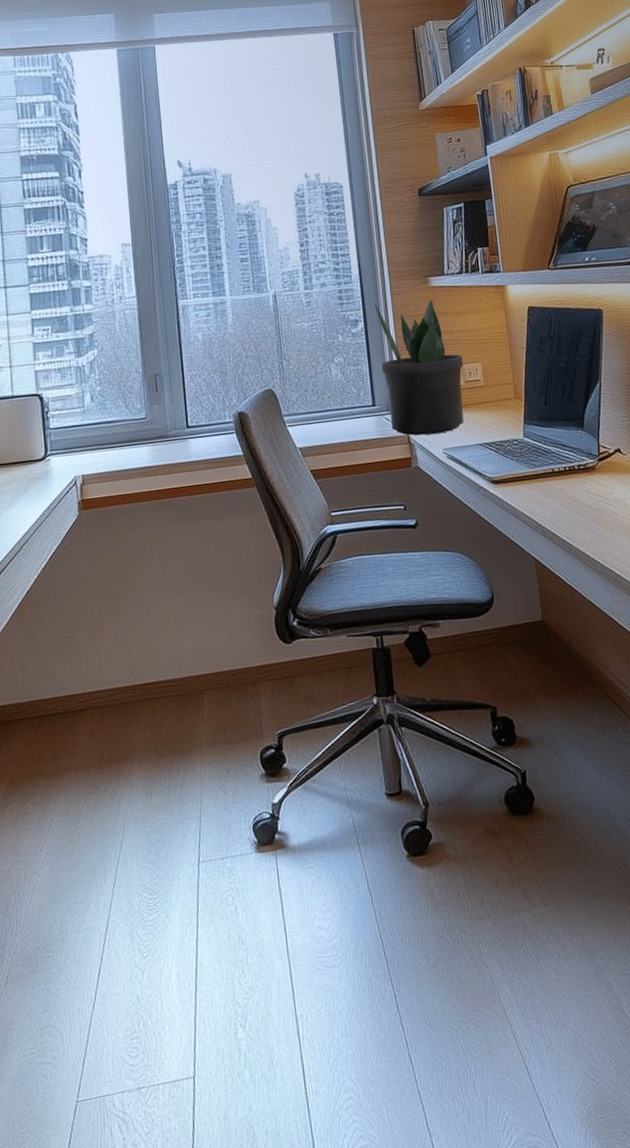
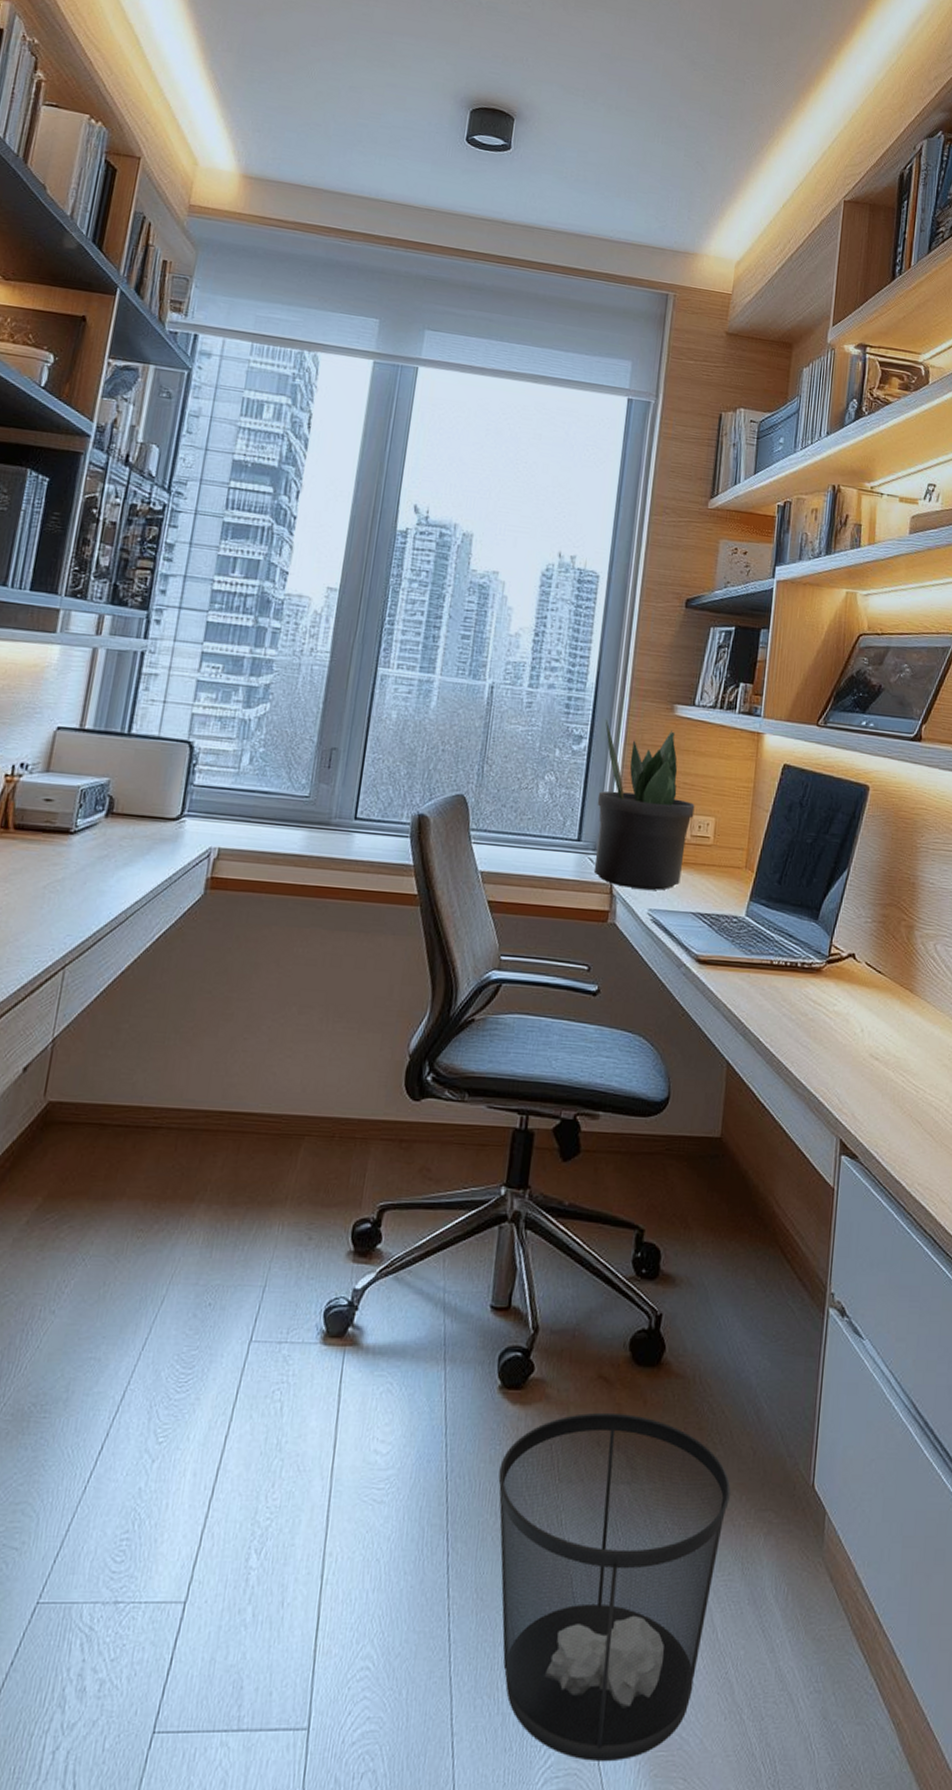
waste bin: none [421,855,616,1134] -> present [498,1412,731,1761]

